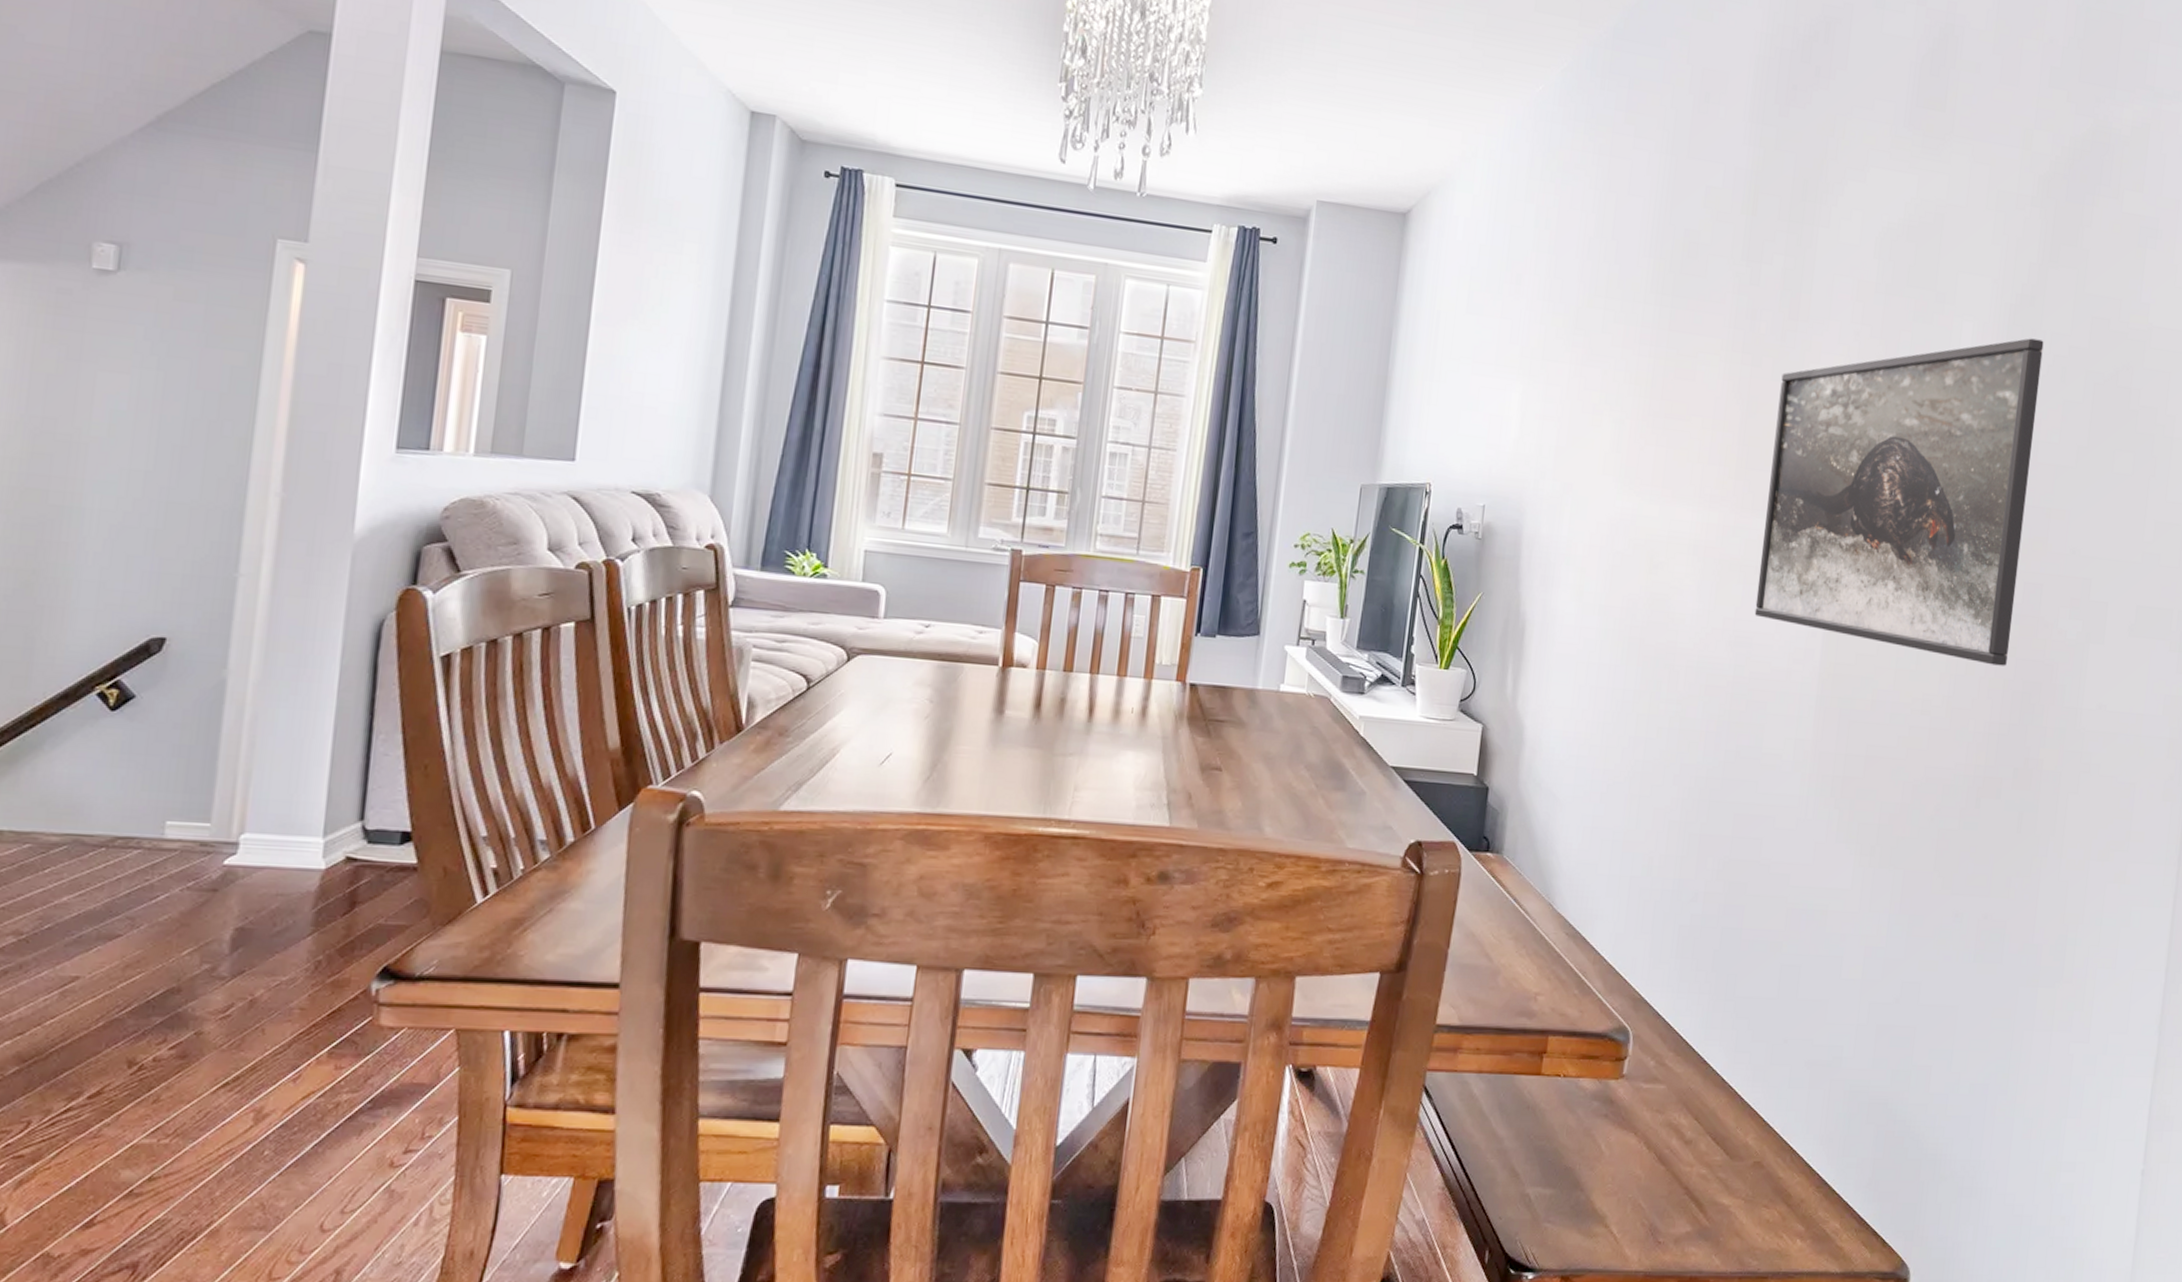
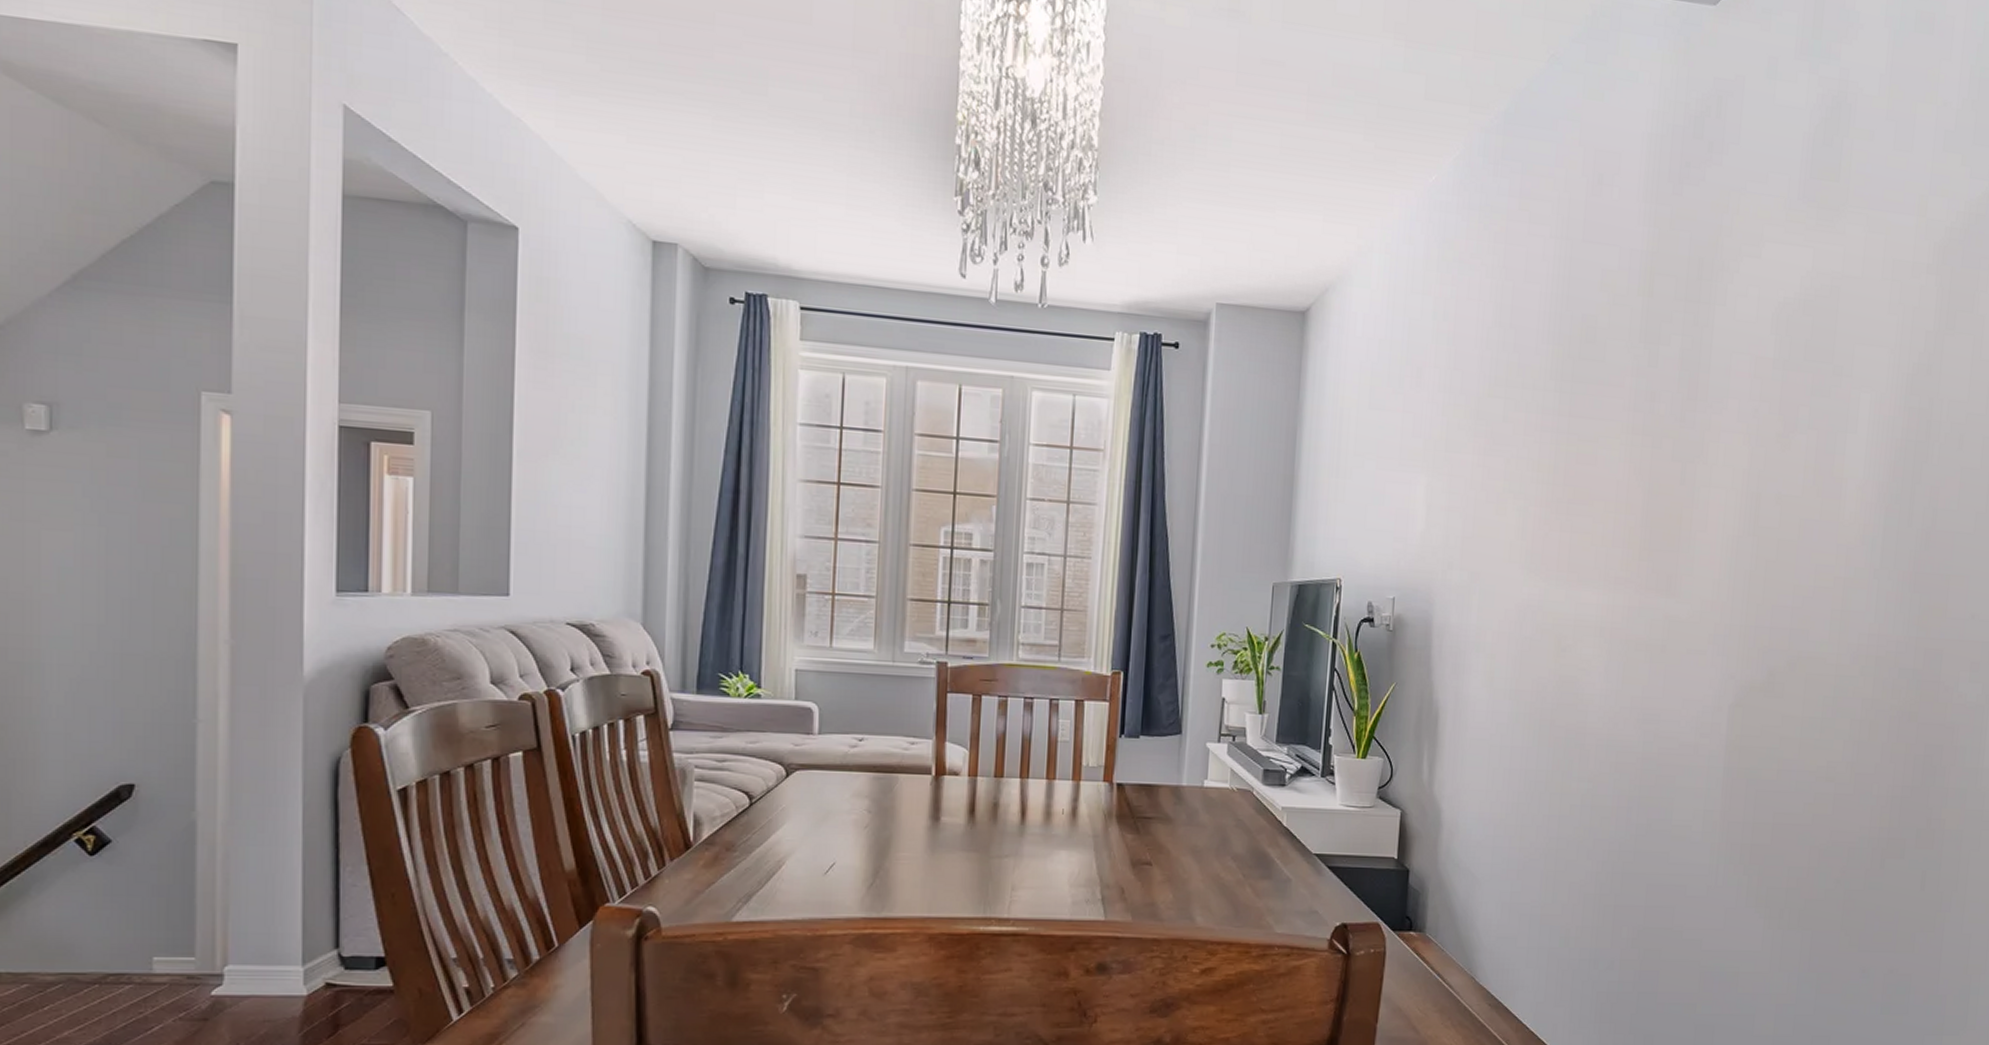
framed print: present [1754,338,2044,666] -> none [1661,407,1941,731]

